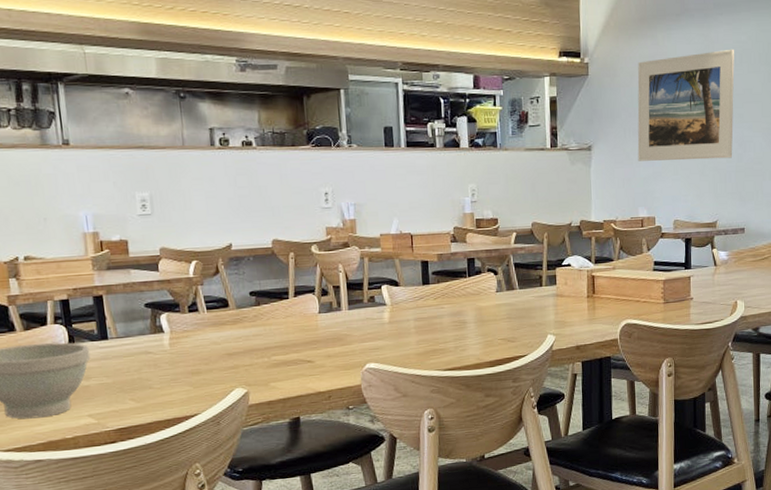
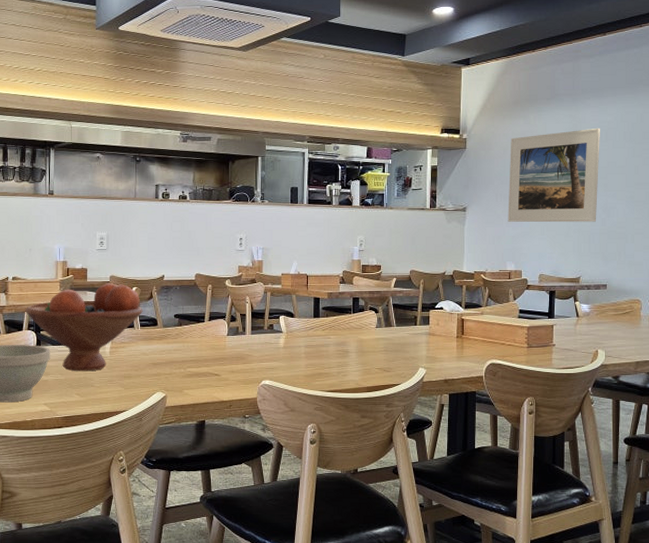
fruit bowl: none [47,257,208,372] -> present [25,283,143,372]

